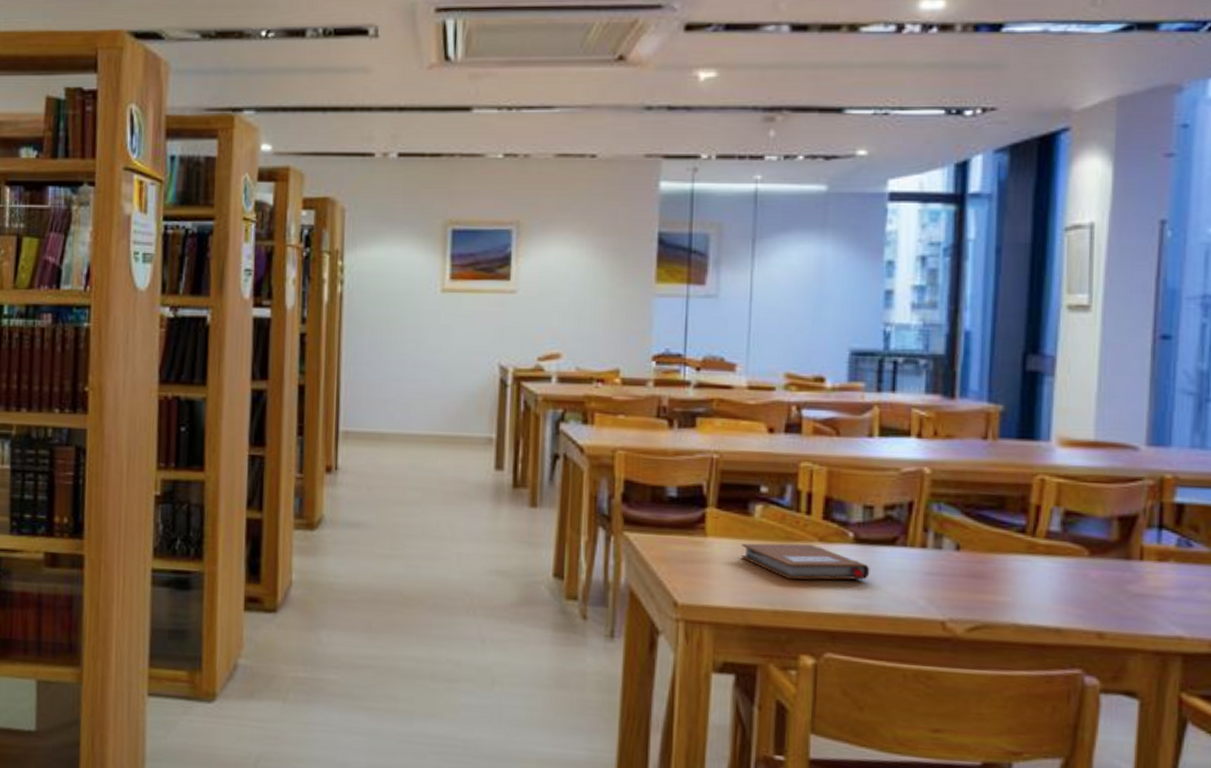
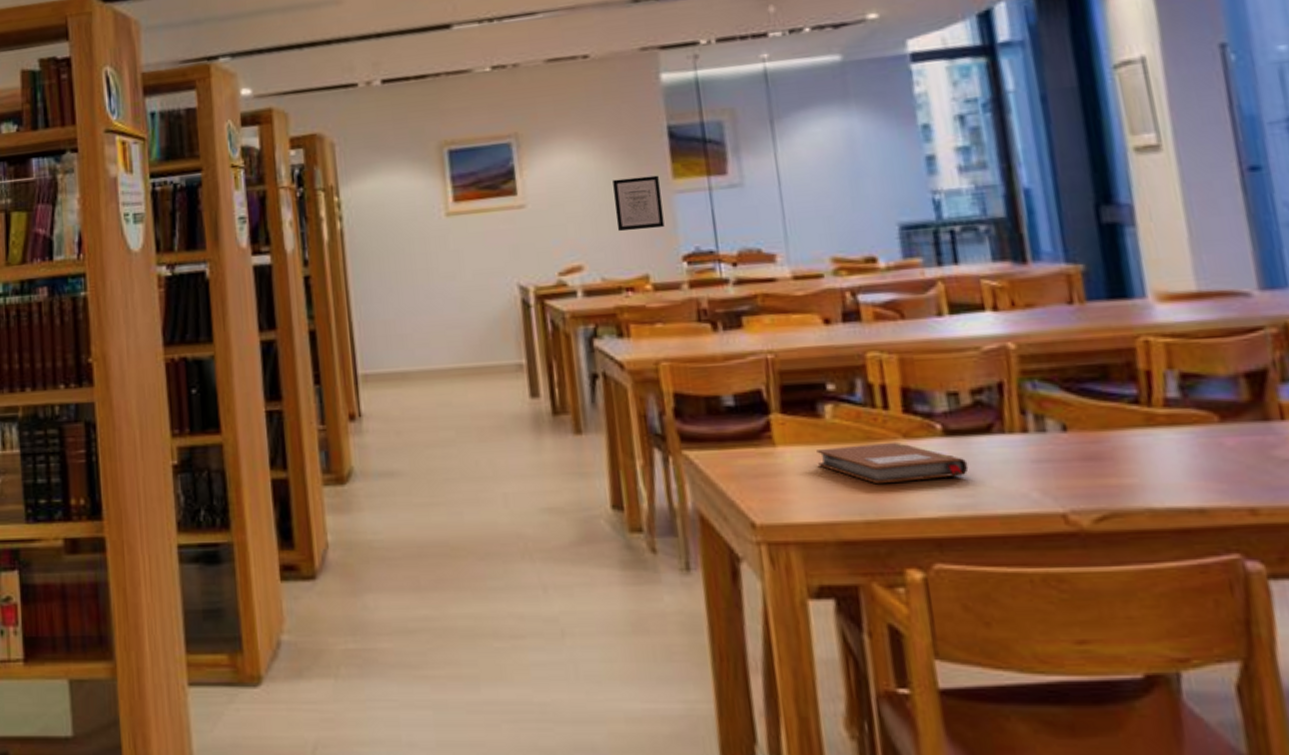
wall art: none [597,277,643,327] -> present [613,175,665,232]

